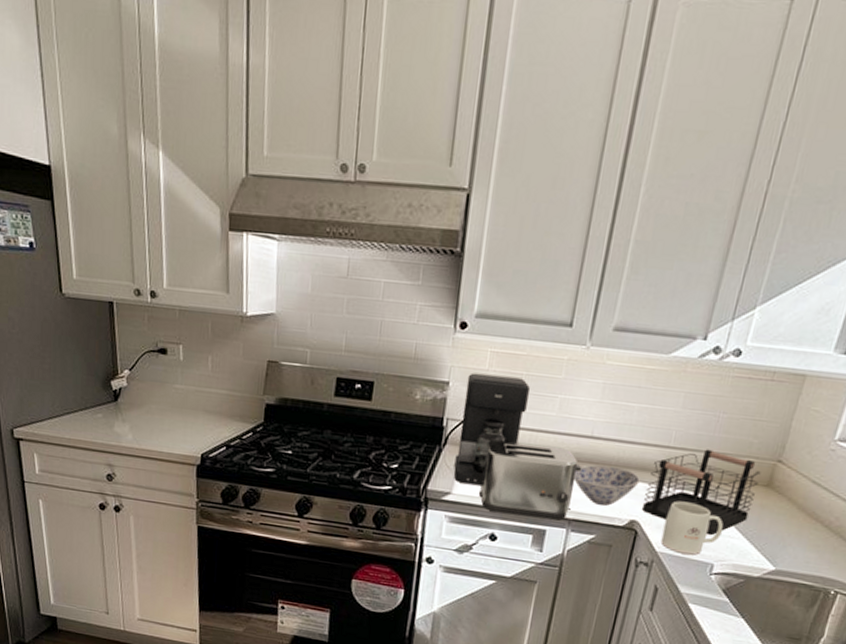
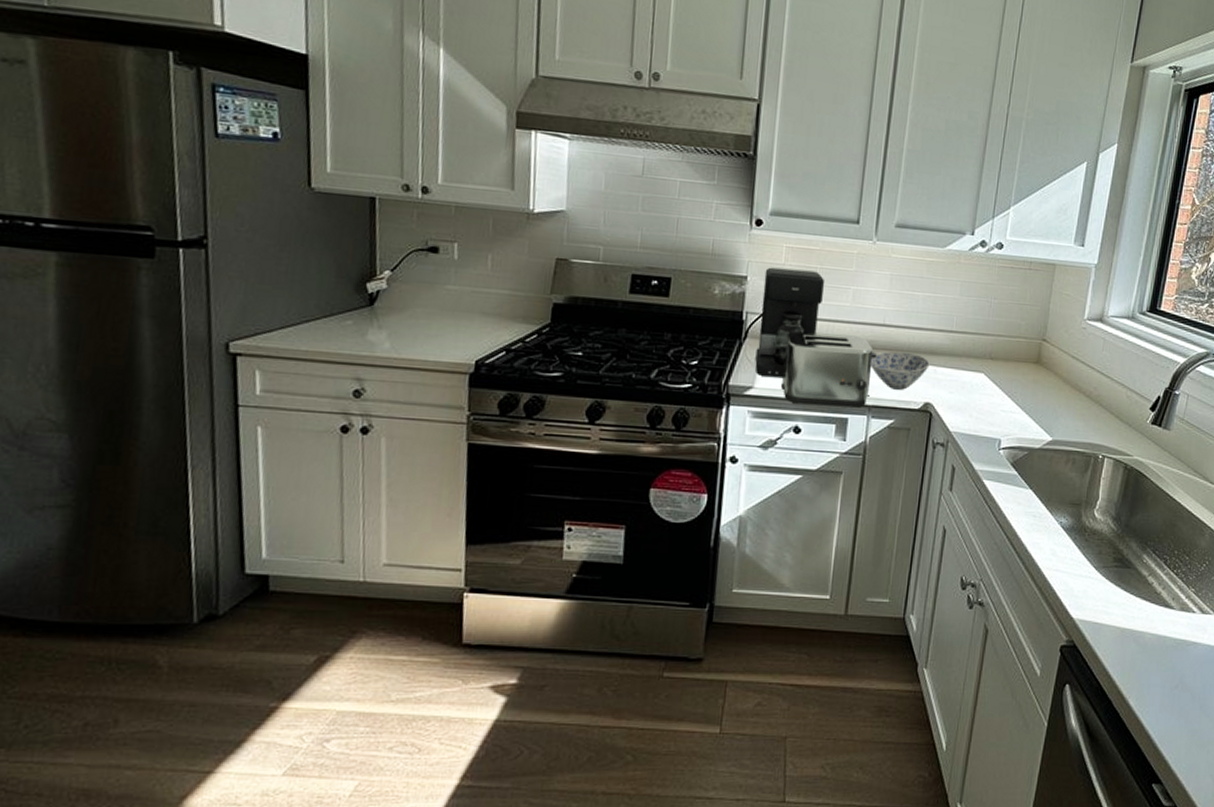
dish rack: present [642,449,761,535] -> none [935,332,1030,411]
mug: present [660,501,724,555] -> none [953,381,1006,432]

